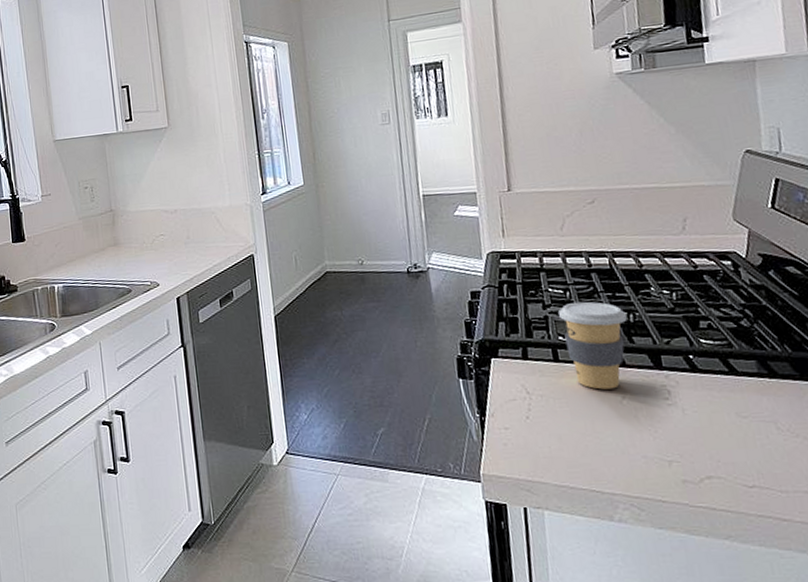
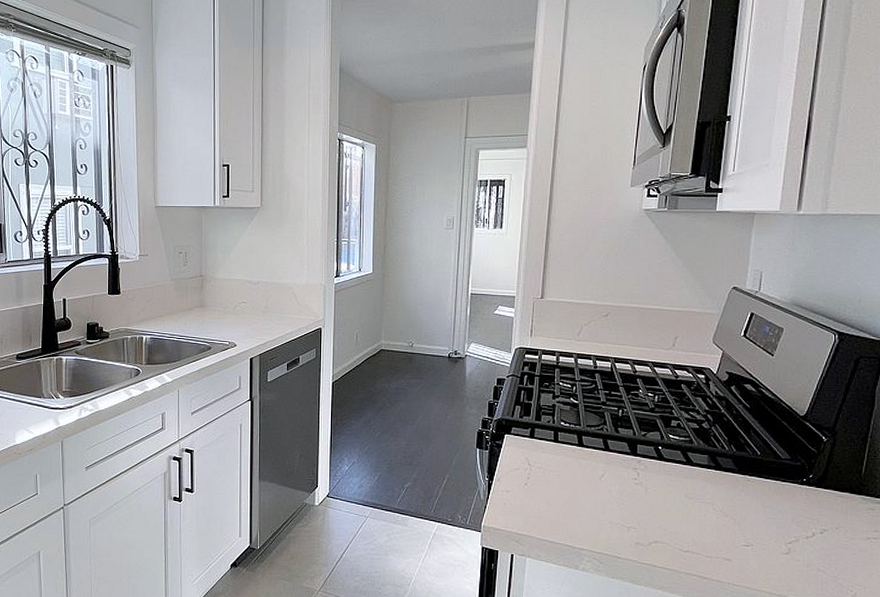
coffee cup: present [558,301,628,390] -> none [565,395,618,468]

